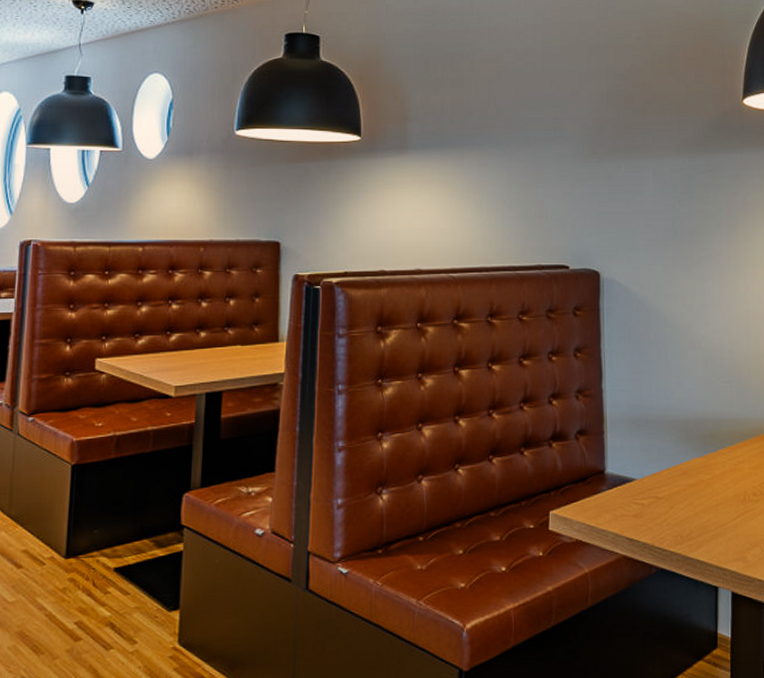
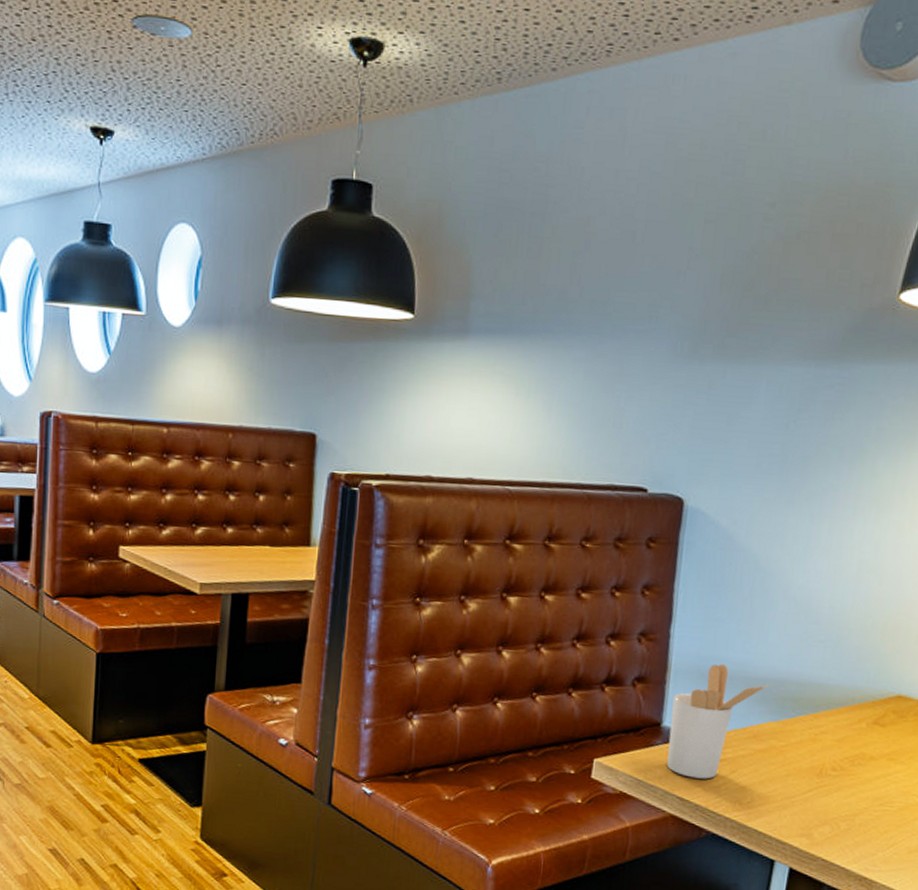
utensil holder: none [612,411,691,518] -> present [667,664,769,779]

